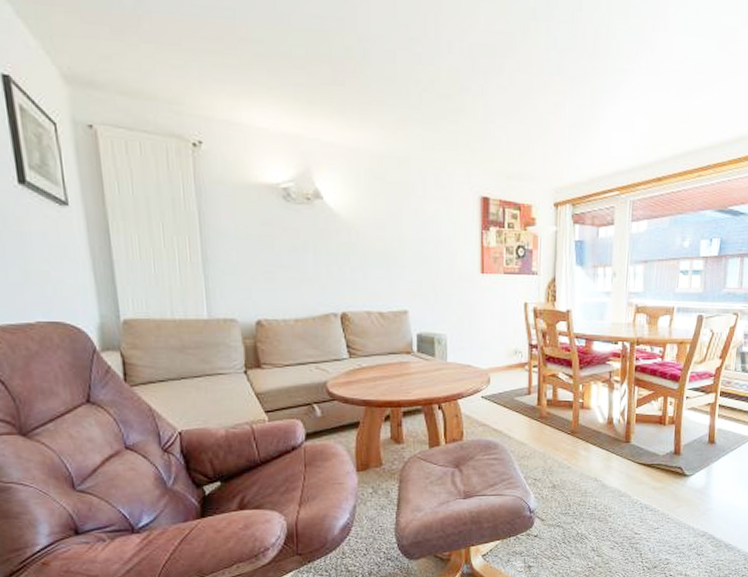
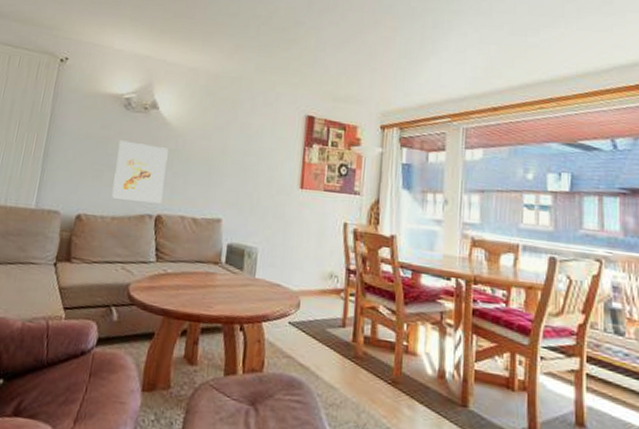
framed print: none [285,237,345,301] -> present [111,140,169,204]

